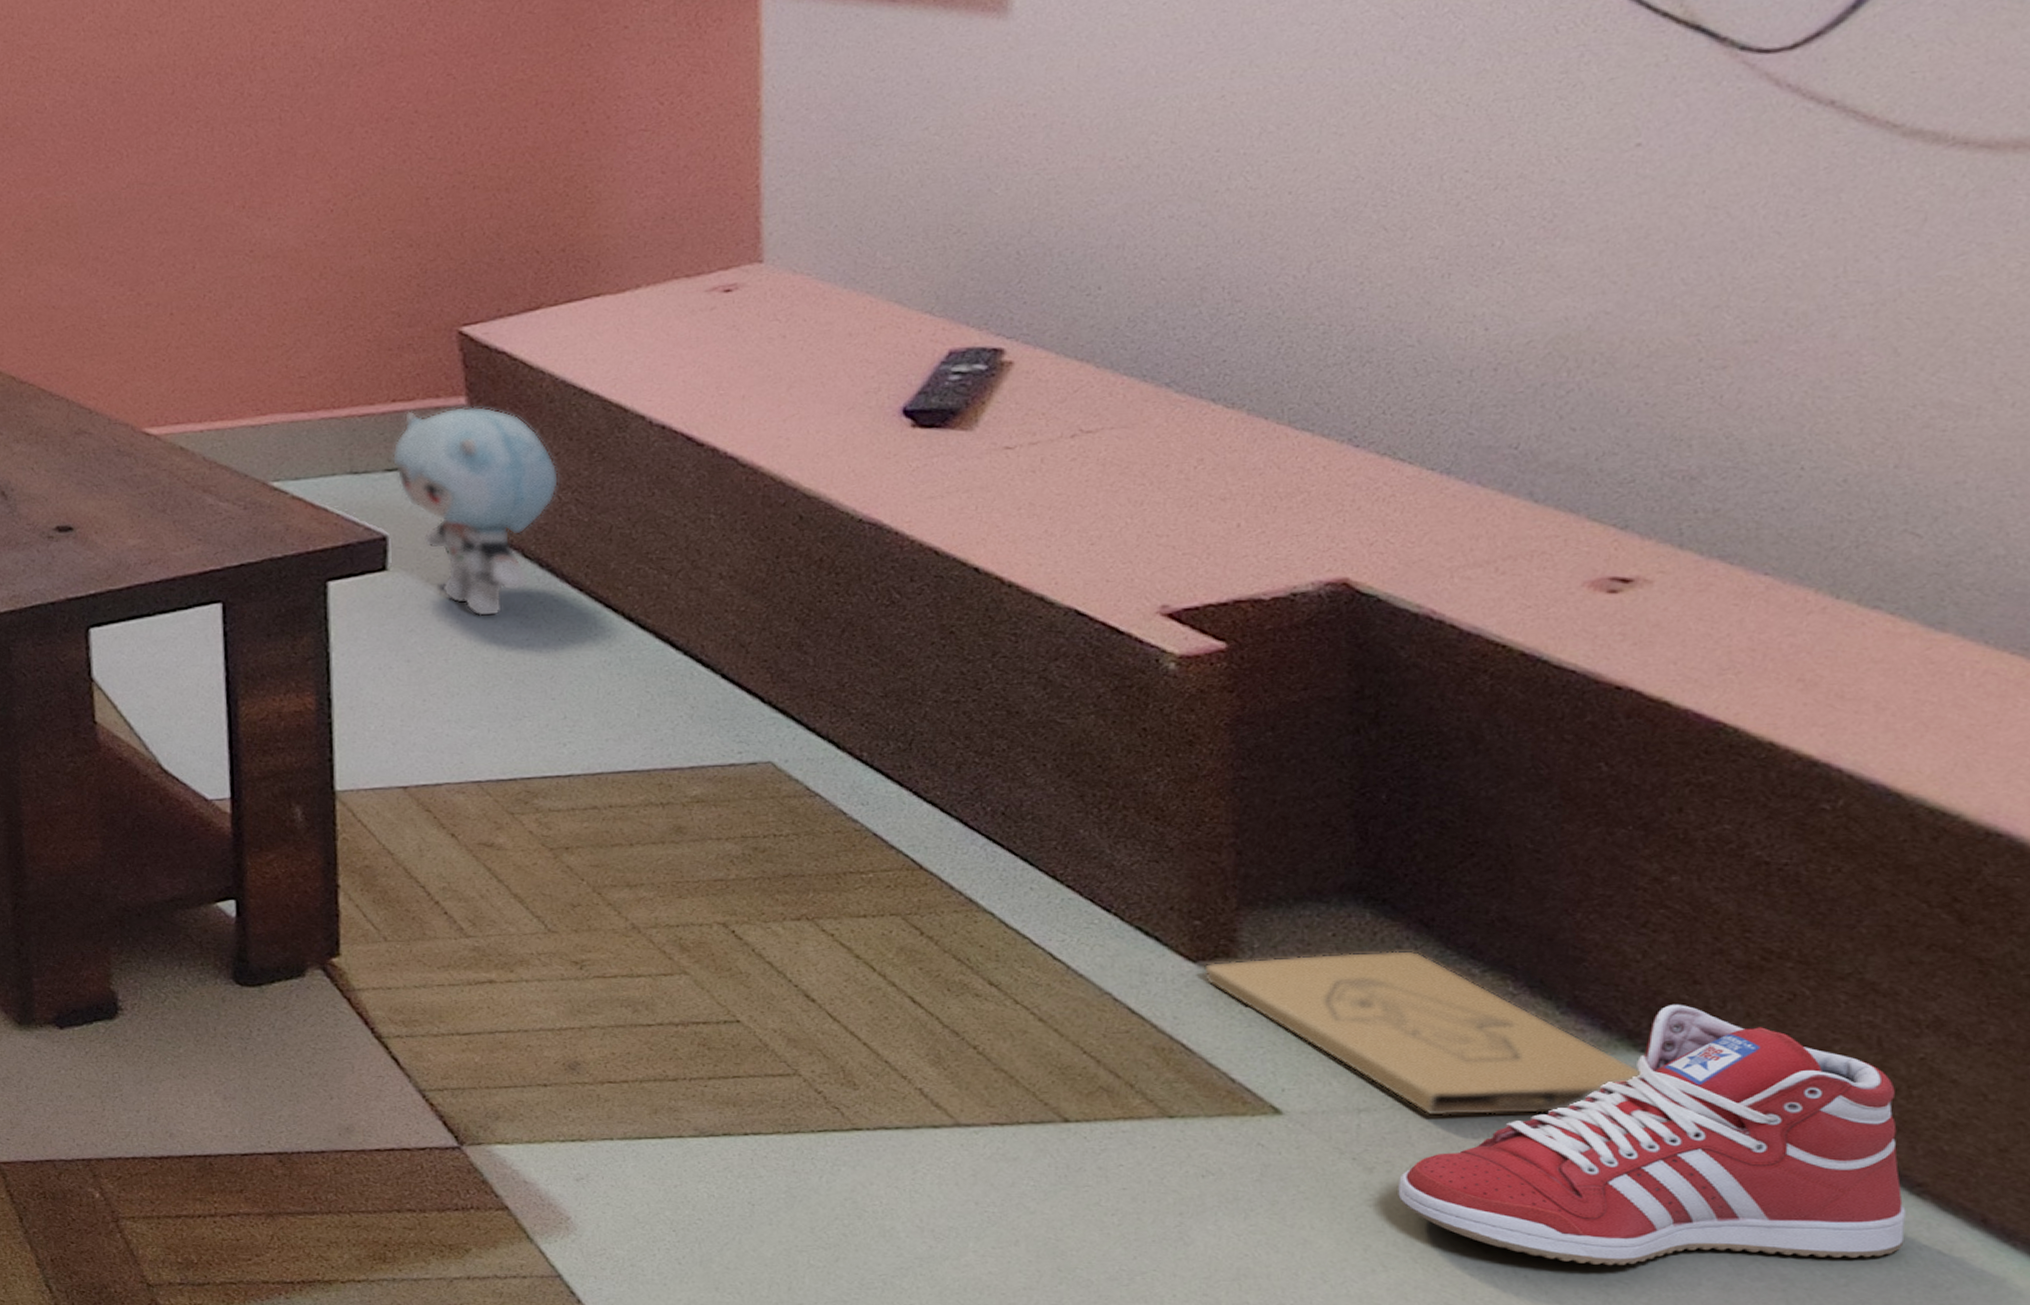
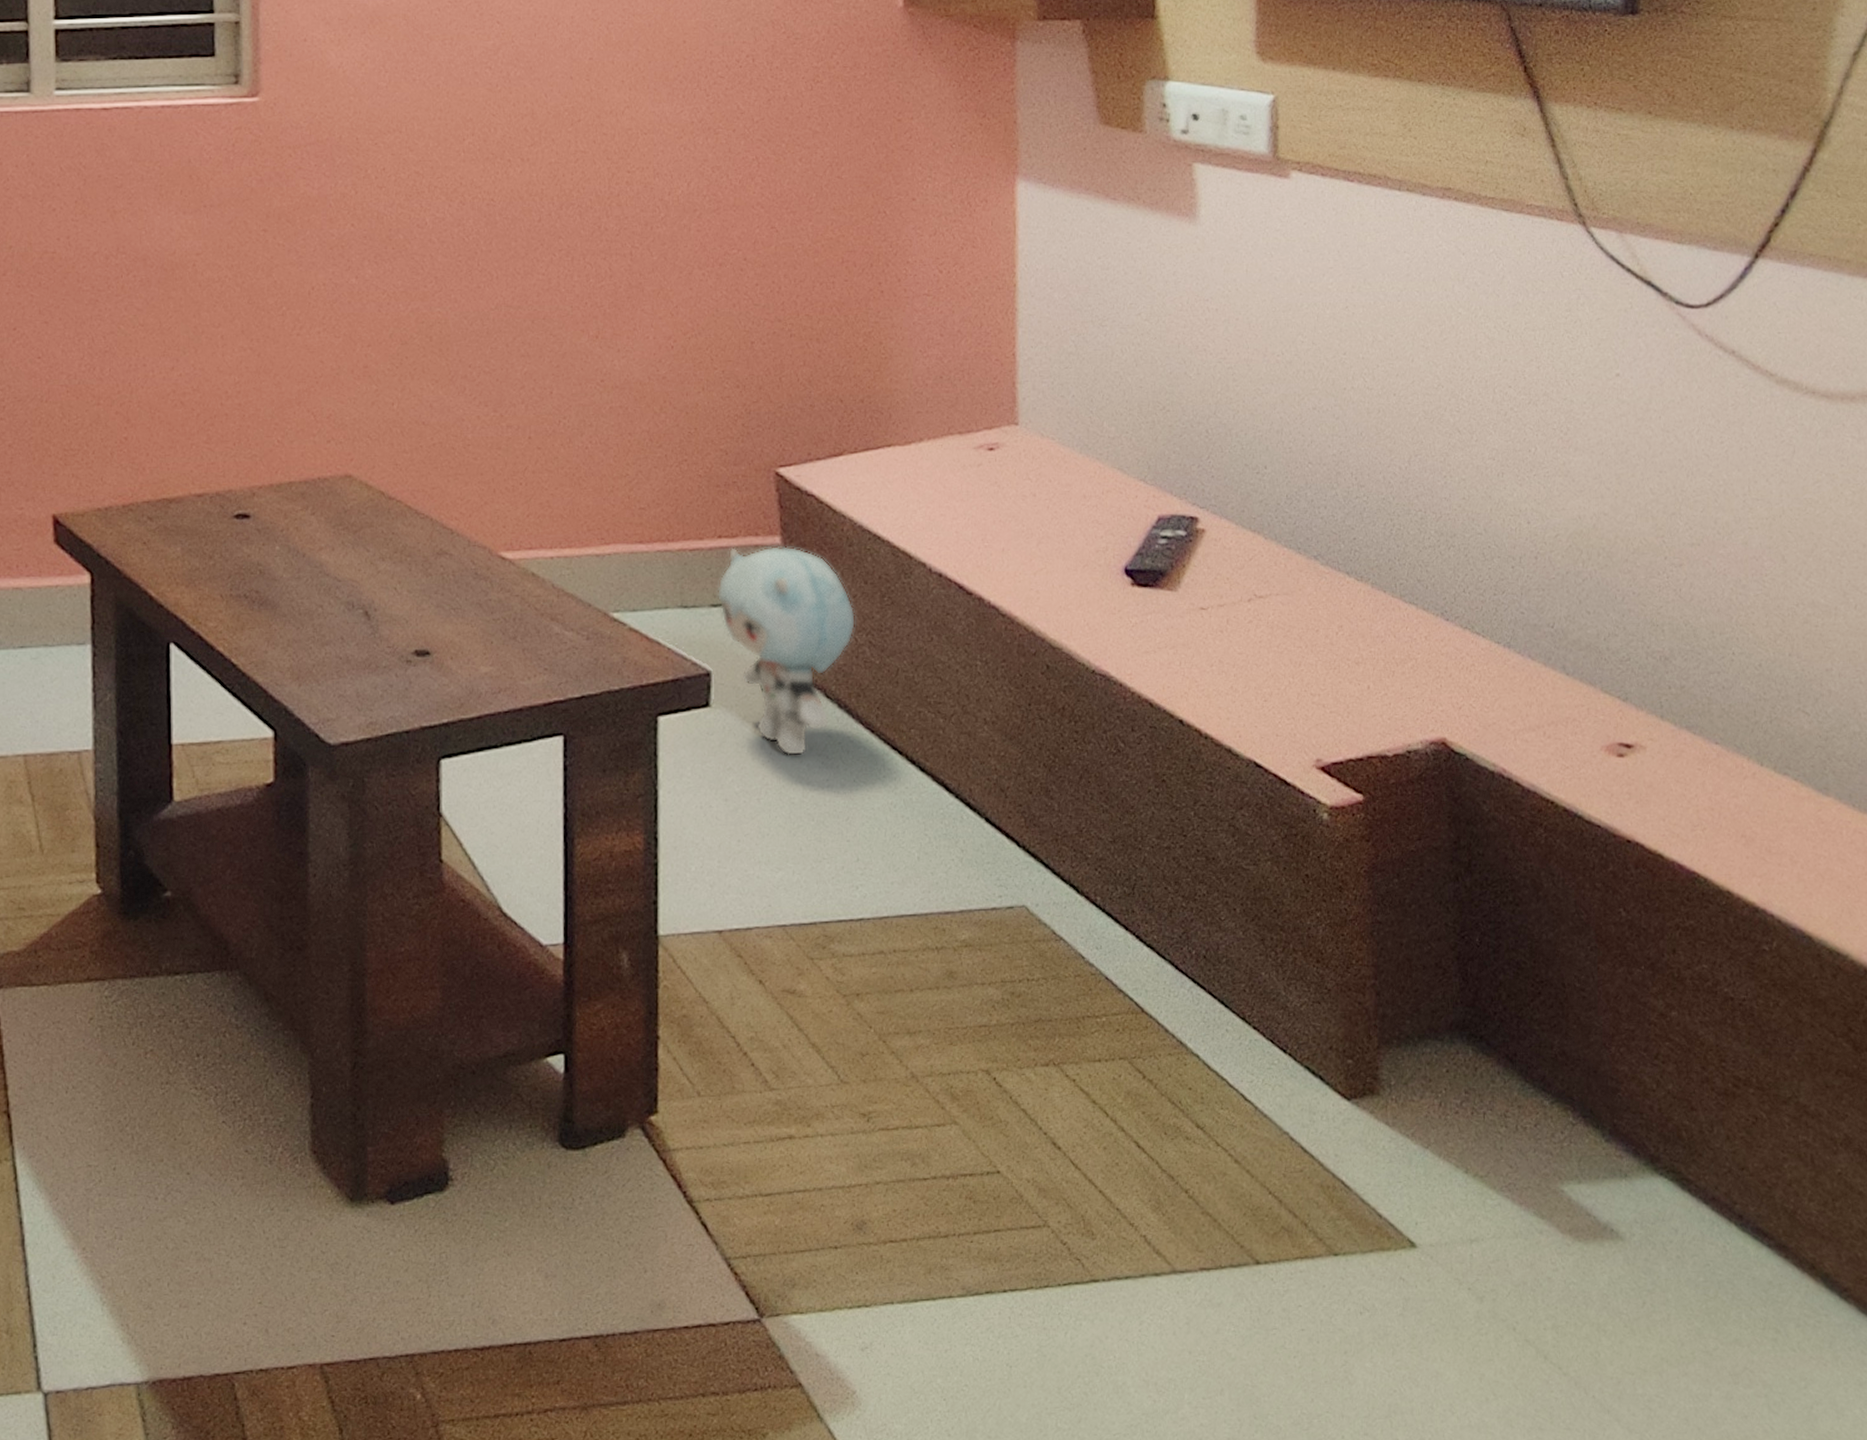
box: present [1204,950,1642,1117] -> none [1356,1084,1662,1244]
sneaker: present [1398,1004,1906,1266] -> none [1502,1129,1840,1382]

